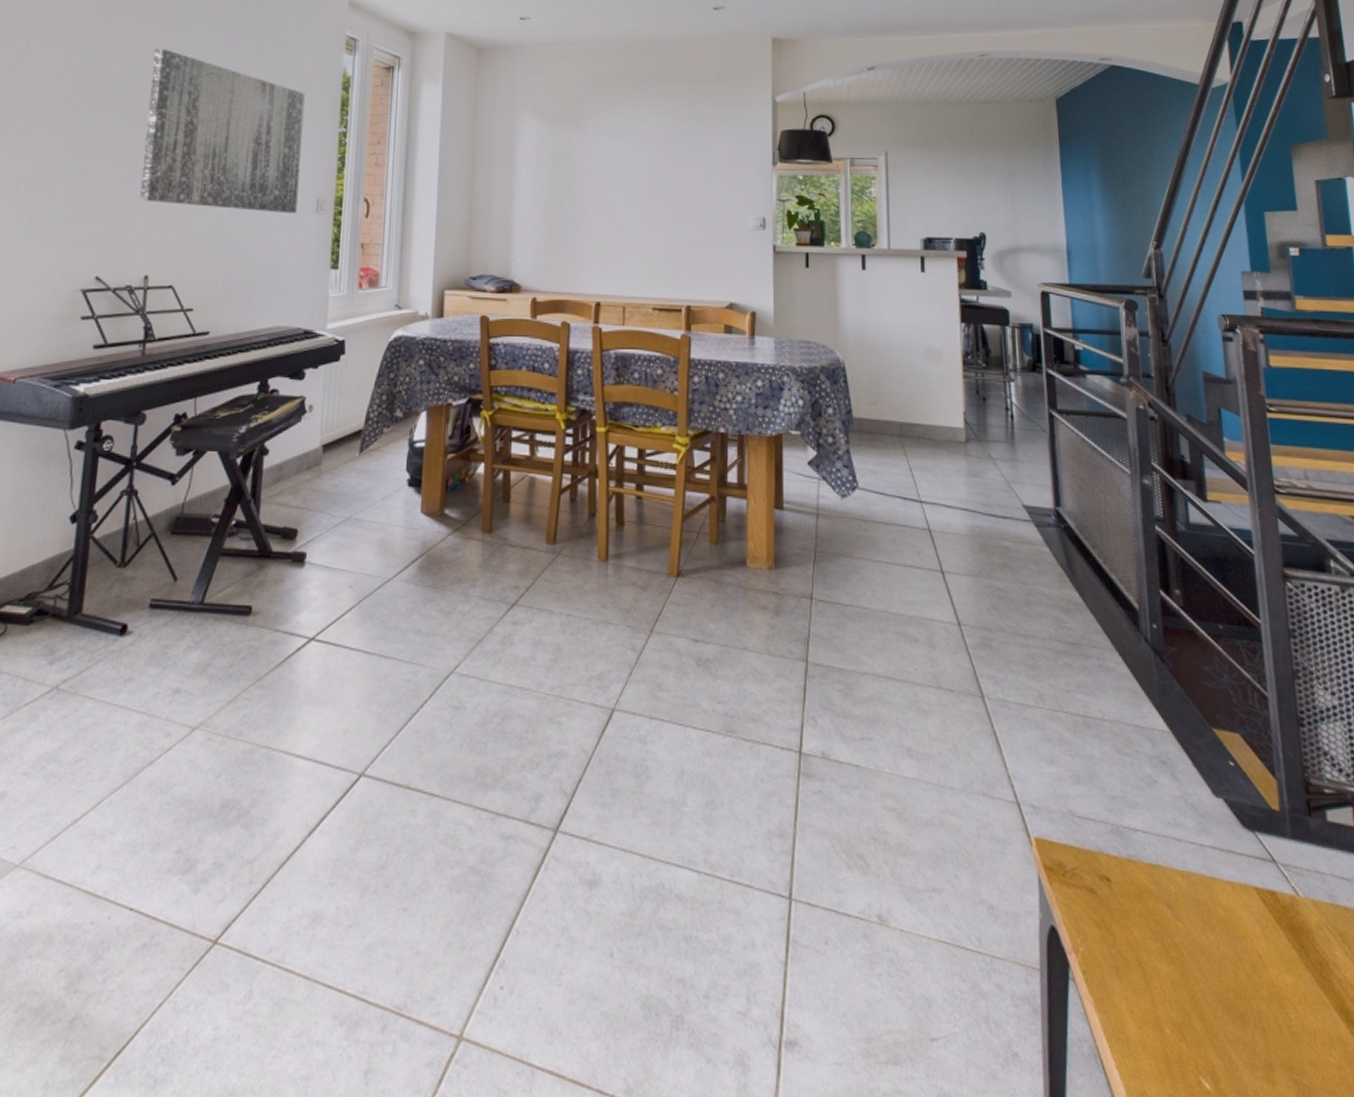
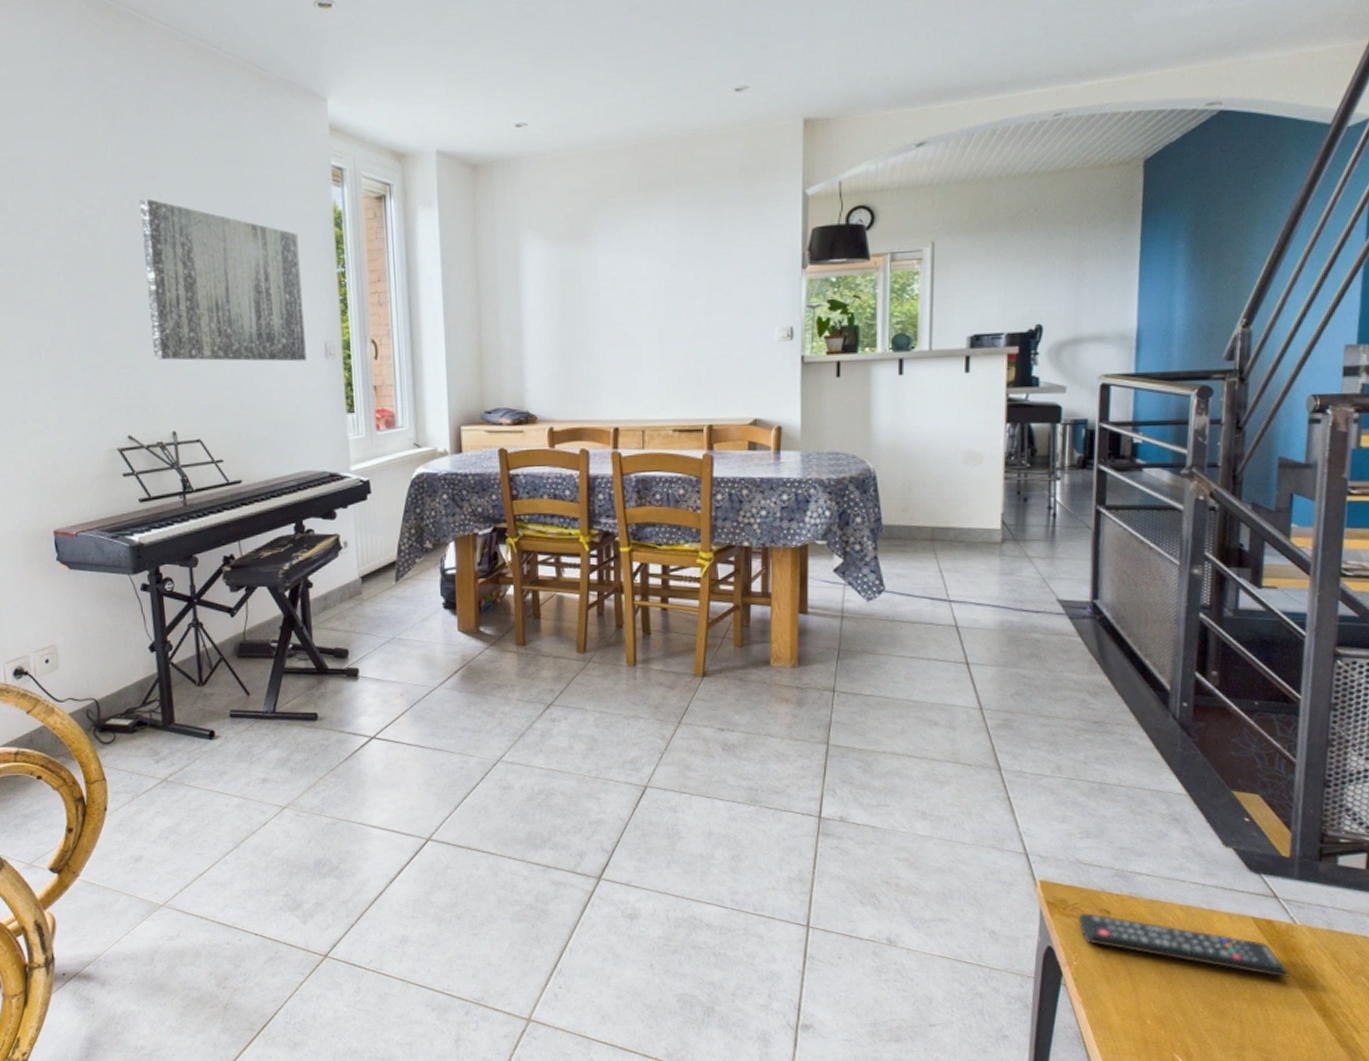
remote control: none [1078,881,1305,970] -> present [1077,913,1291,979]

